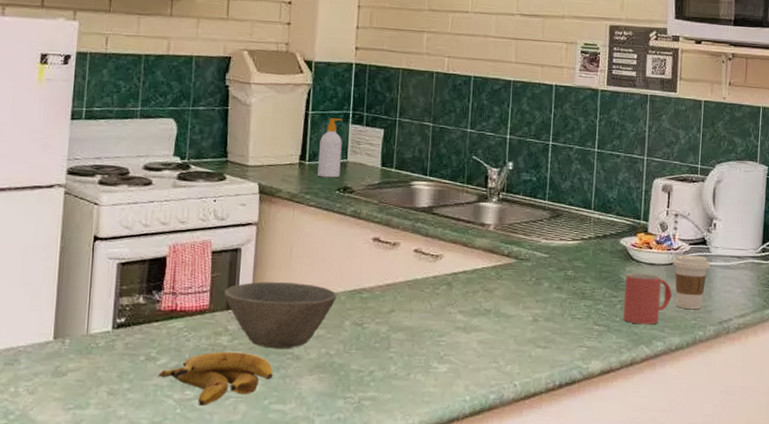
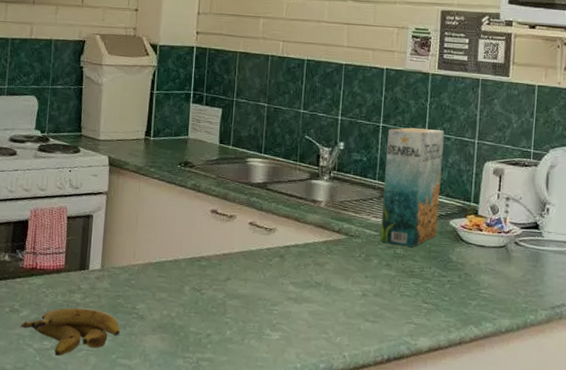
bowl: present [223,282,337,349] -> none [77,246,178,309]
soap bottle: present [317,118,342,178] -> none [161,97,184,153]
cereal box: none [551,145,614,268] -> present [380,127,444,247]
mug: present [623,272,672,325] -> none [452,253,502,306]
coffee cup: present [672,254,710,309] -> none [503,238,542,293]

